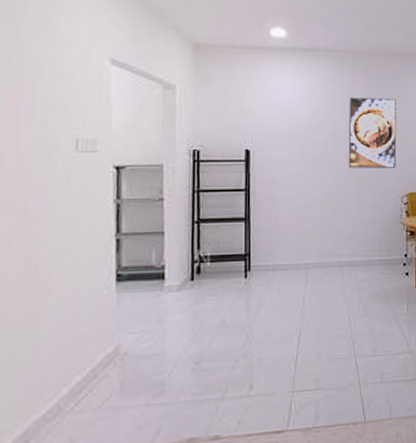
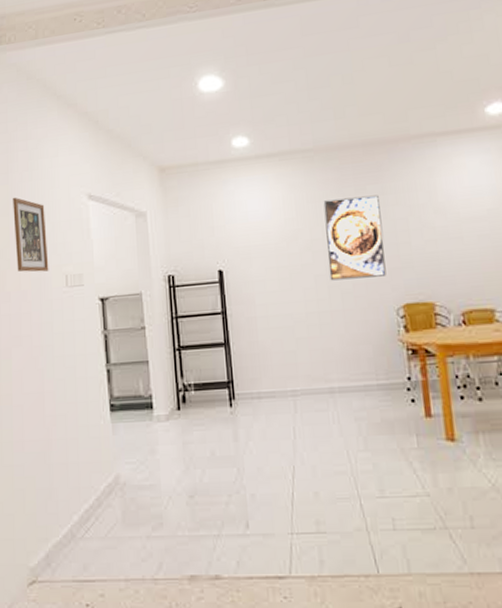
picture frame: none [15,49,57,133] -> present [13,197,49,272]

